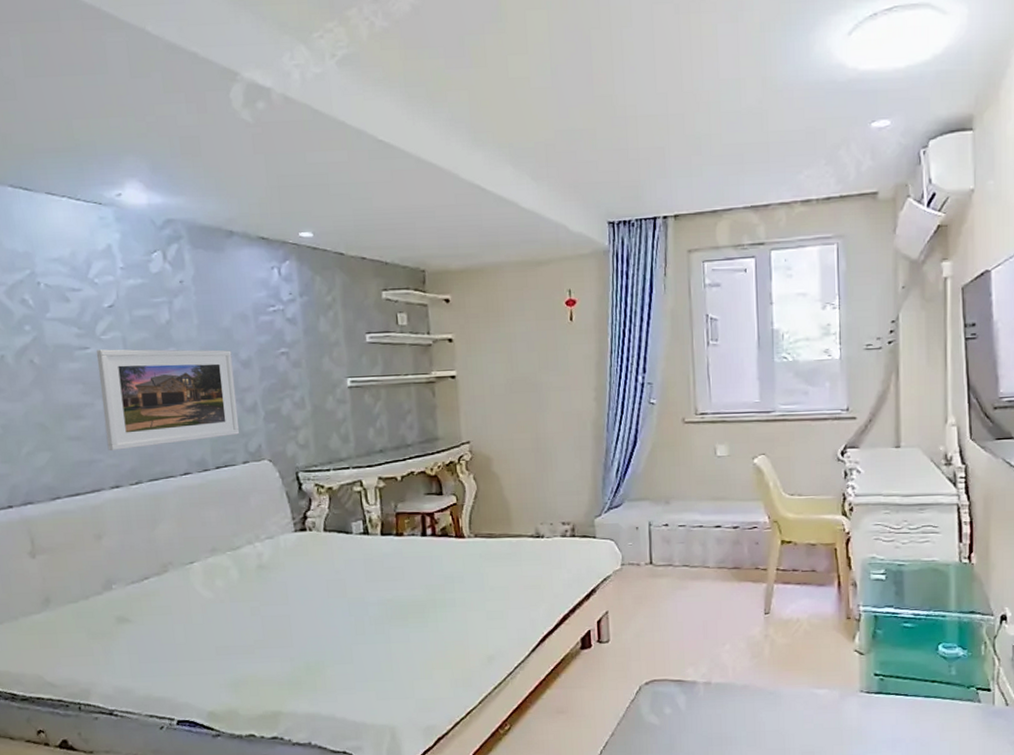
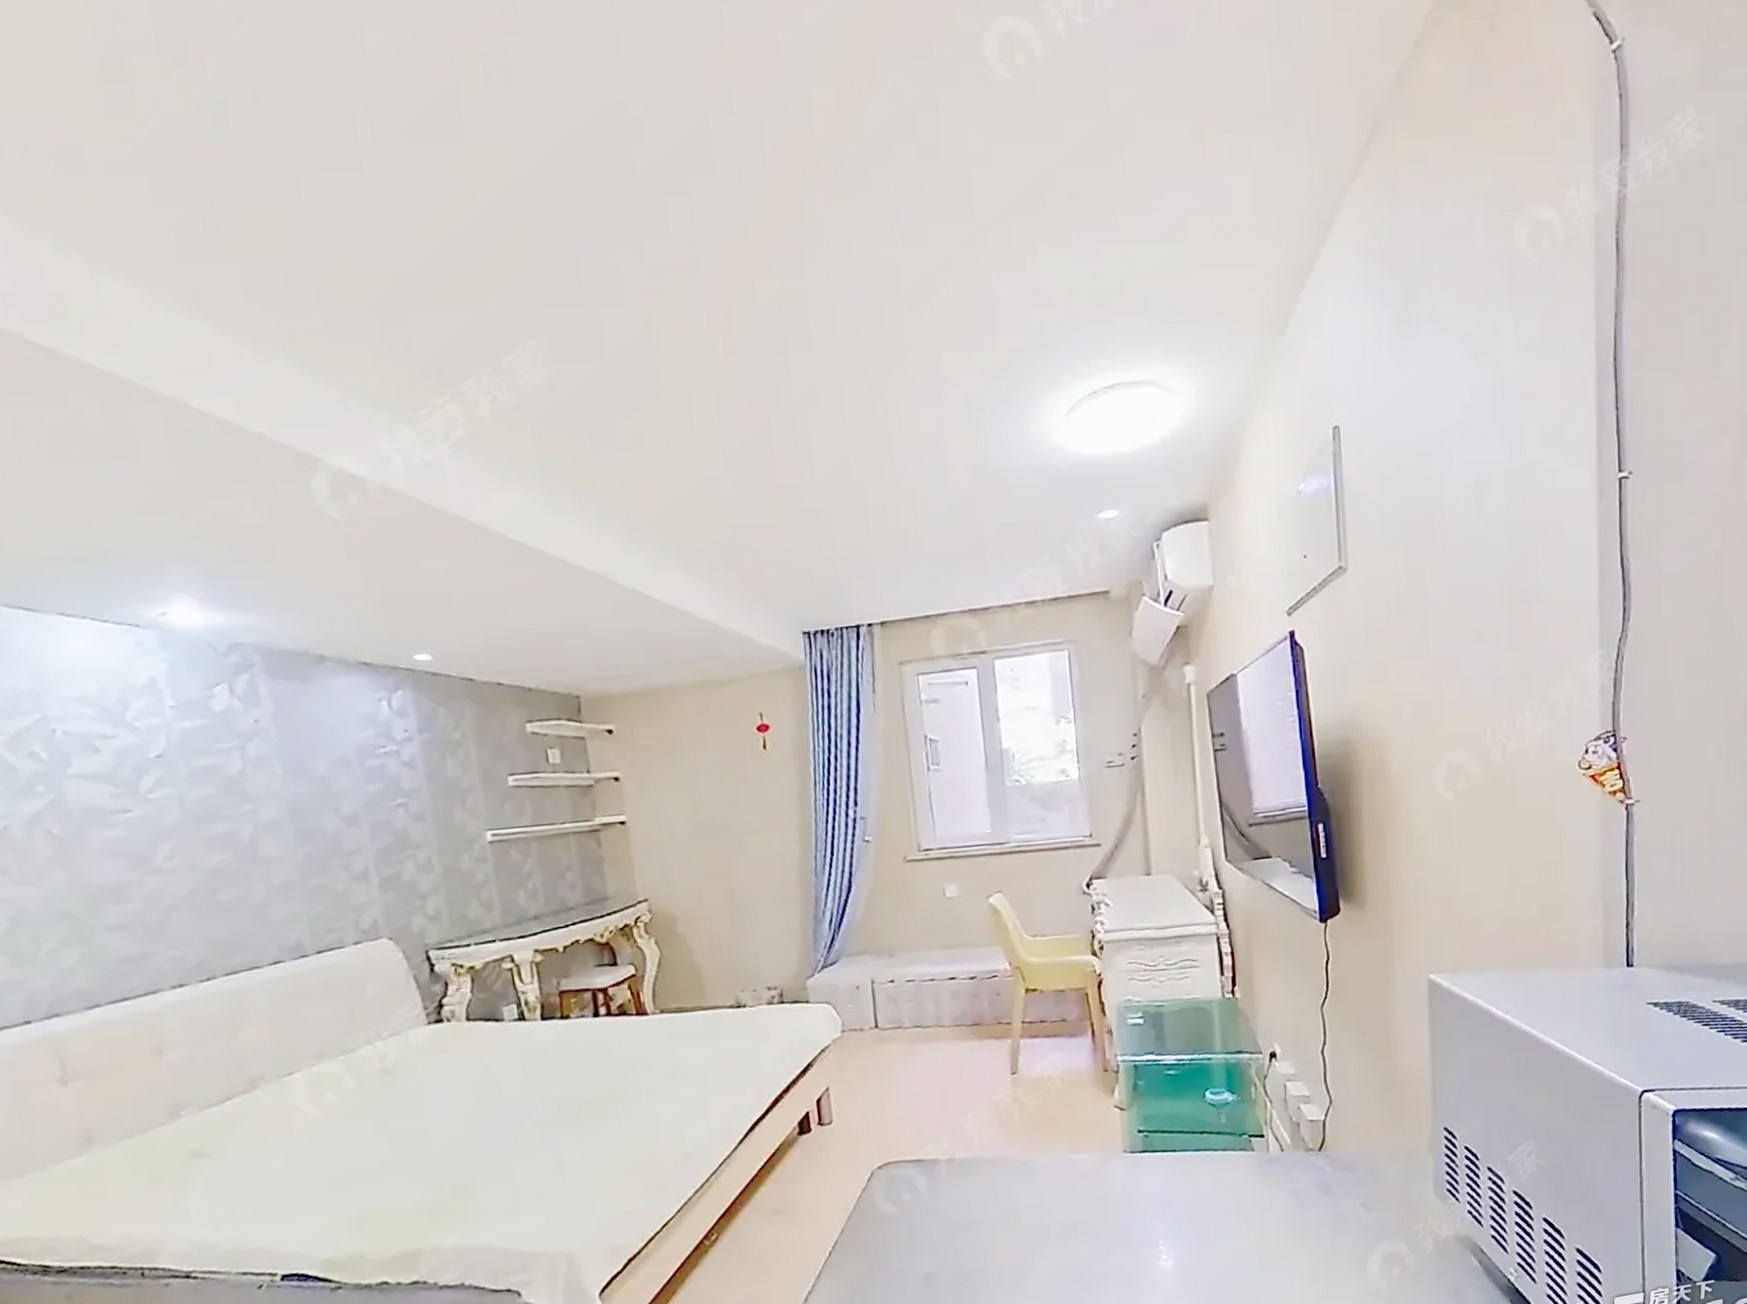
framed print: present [96,349,240,451] -> none [141,804,348,941]

